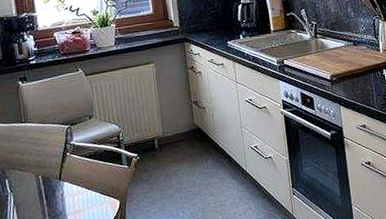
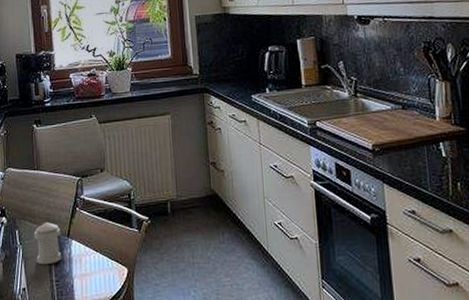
pepper shaker: none [24,169,55,208] -> present [33,222,62,265]

